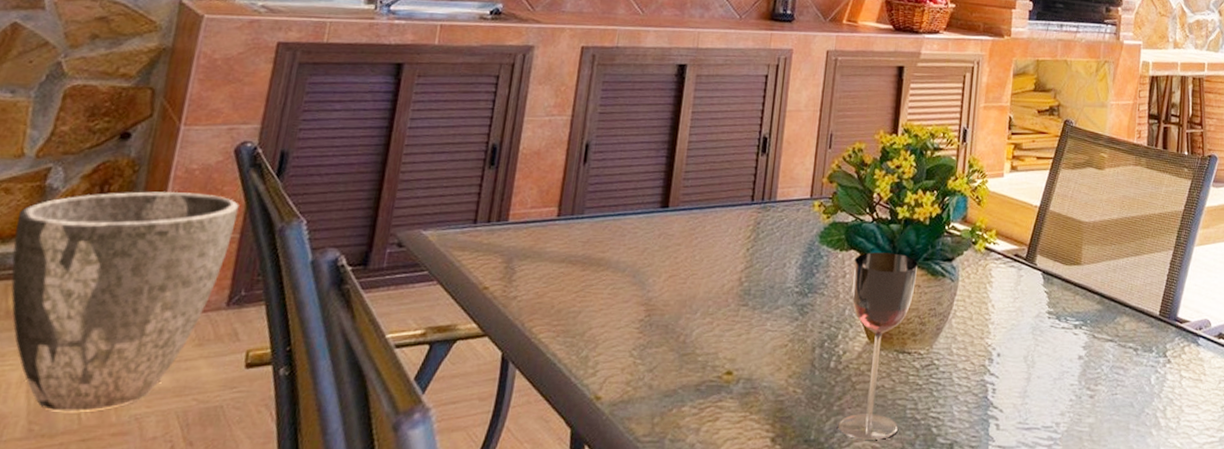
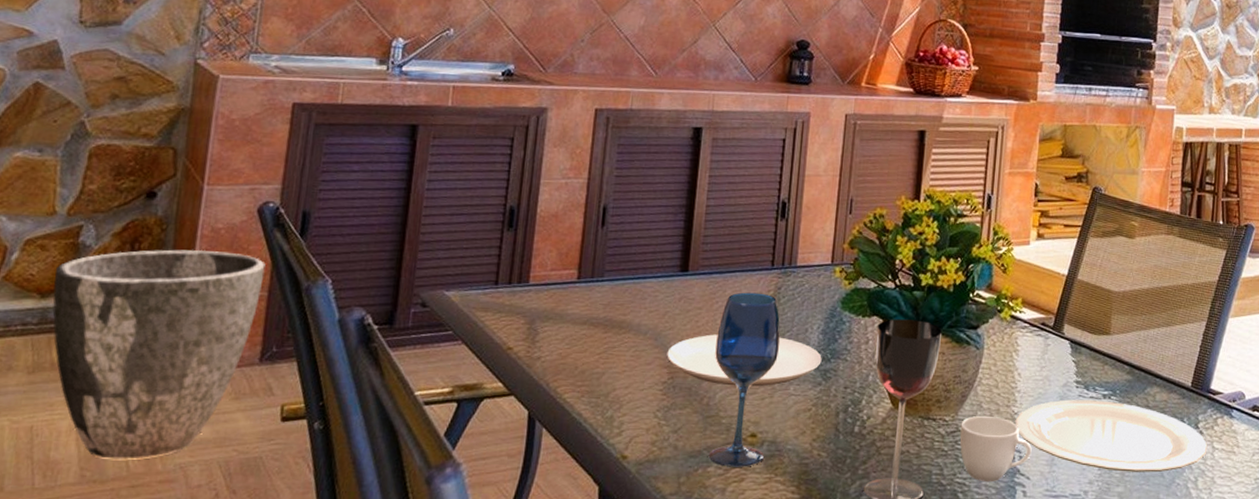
plate: none [644,270,799,323] -> present [667,334,822,387]
wineglass: none [683,227,759,406] -> present [708,292,781,467]
cup: none [934,348,1005,416] -> present [959,415,1032,483]
plate: none [988,330,1176,402] -> present [1015,399,1208,473]

